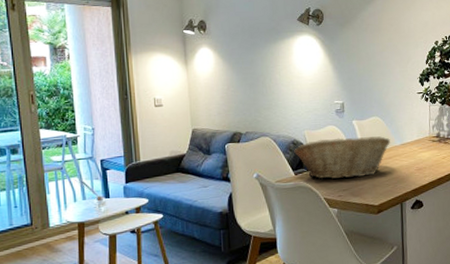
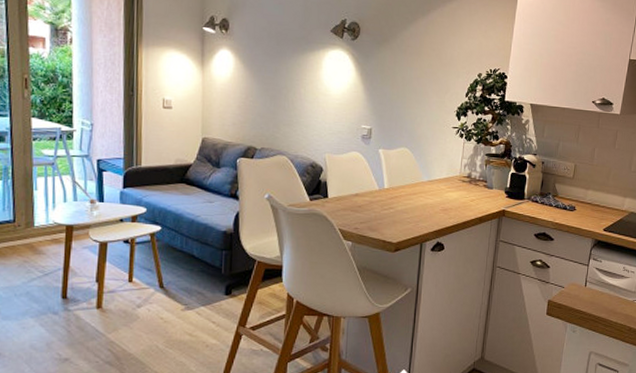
fruit basket: present [294,136,390,179] -> none [312,165,417,211]

